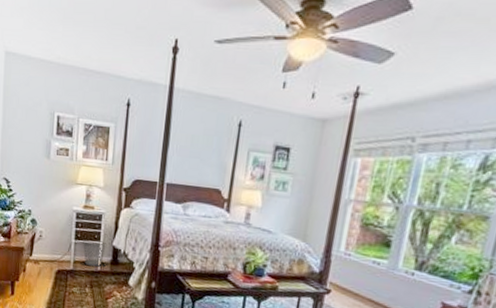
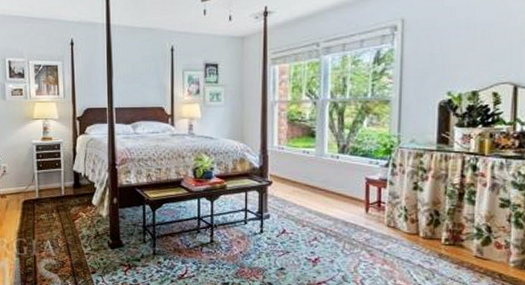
wastebasket: present [83,240,106,267] -> none [45,168,67,193]

